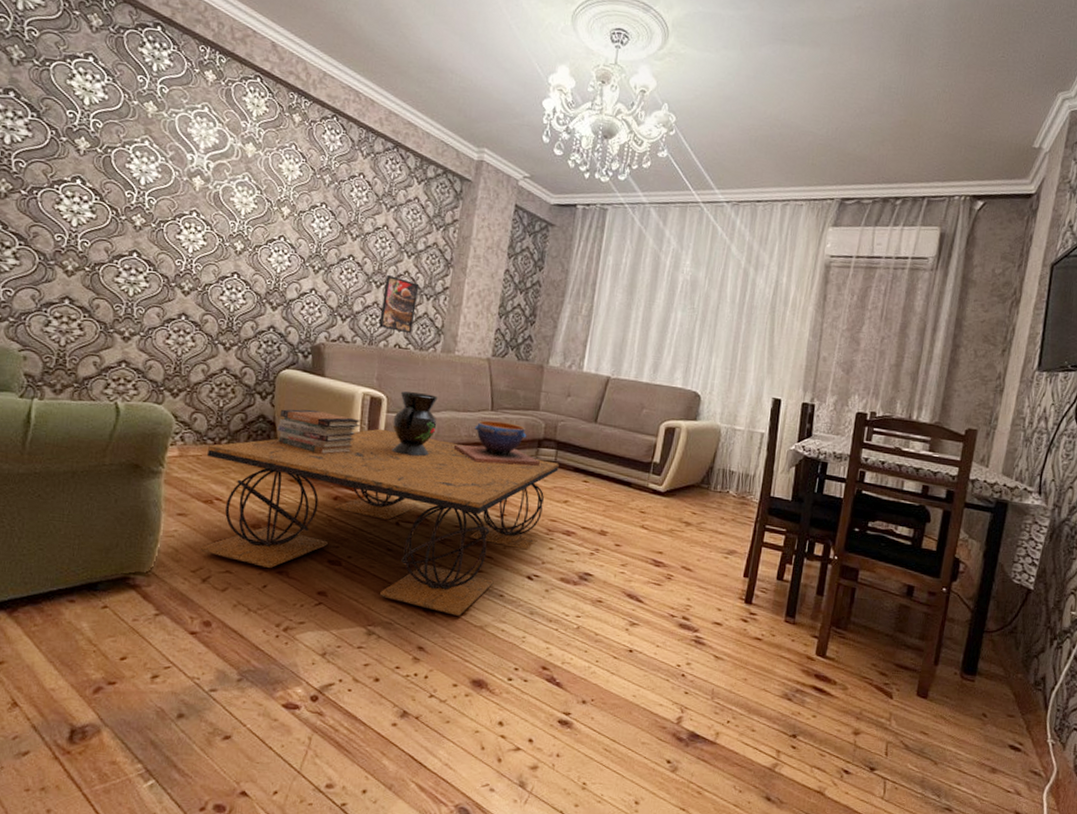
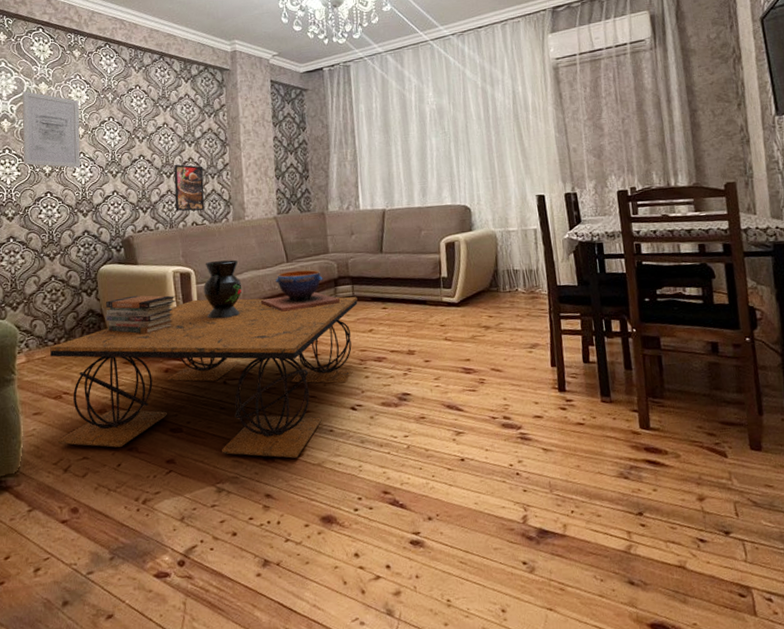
wall art: none [211,148,290,254] -> present [22,91,81,169]

